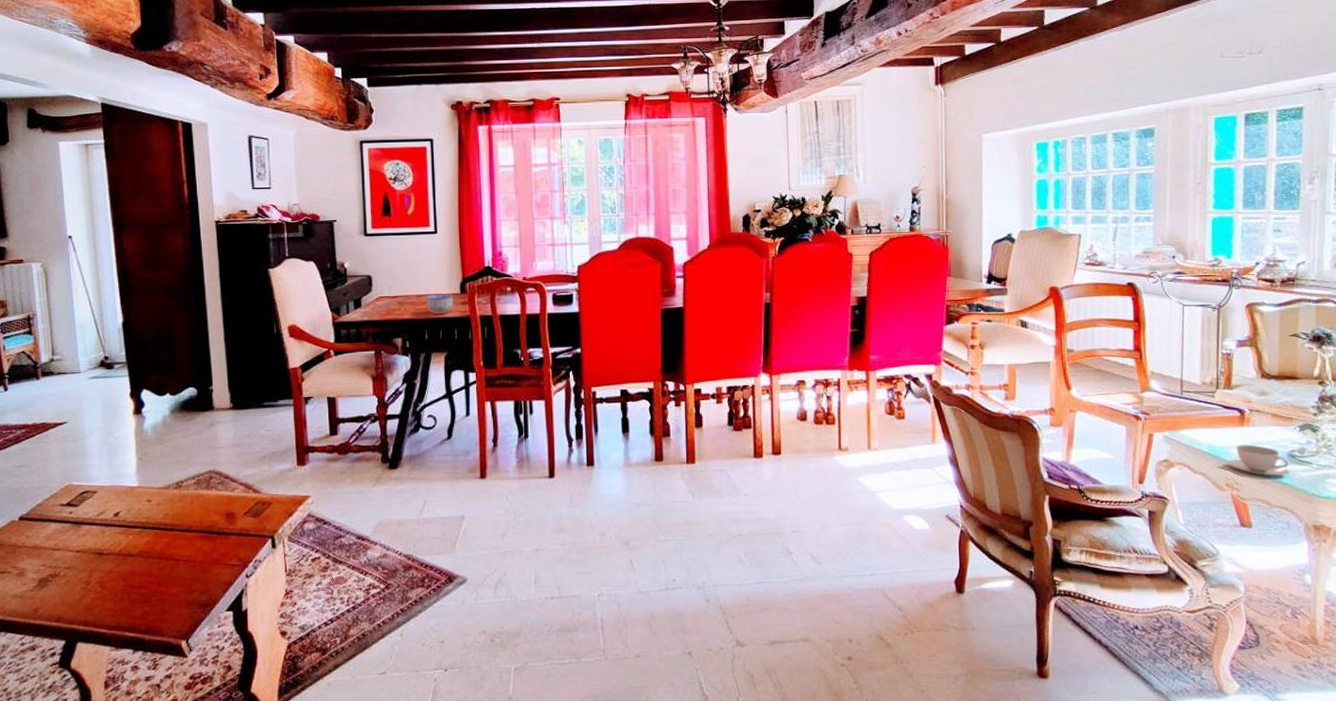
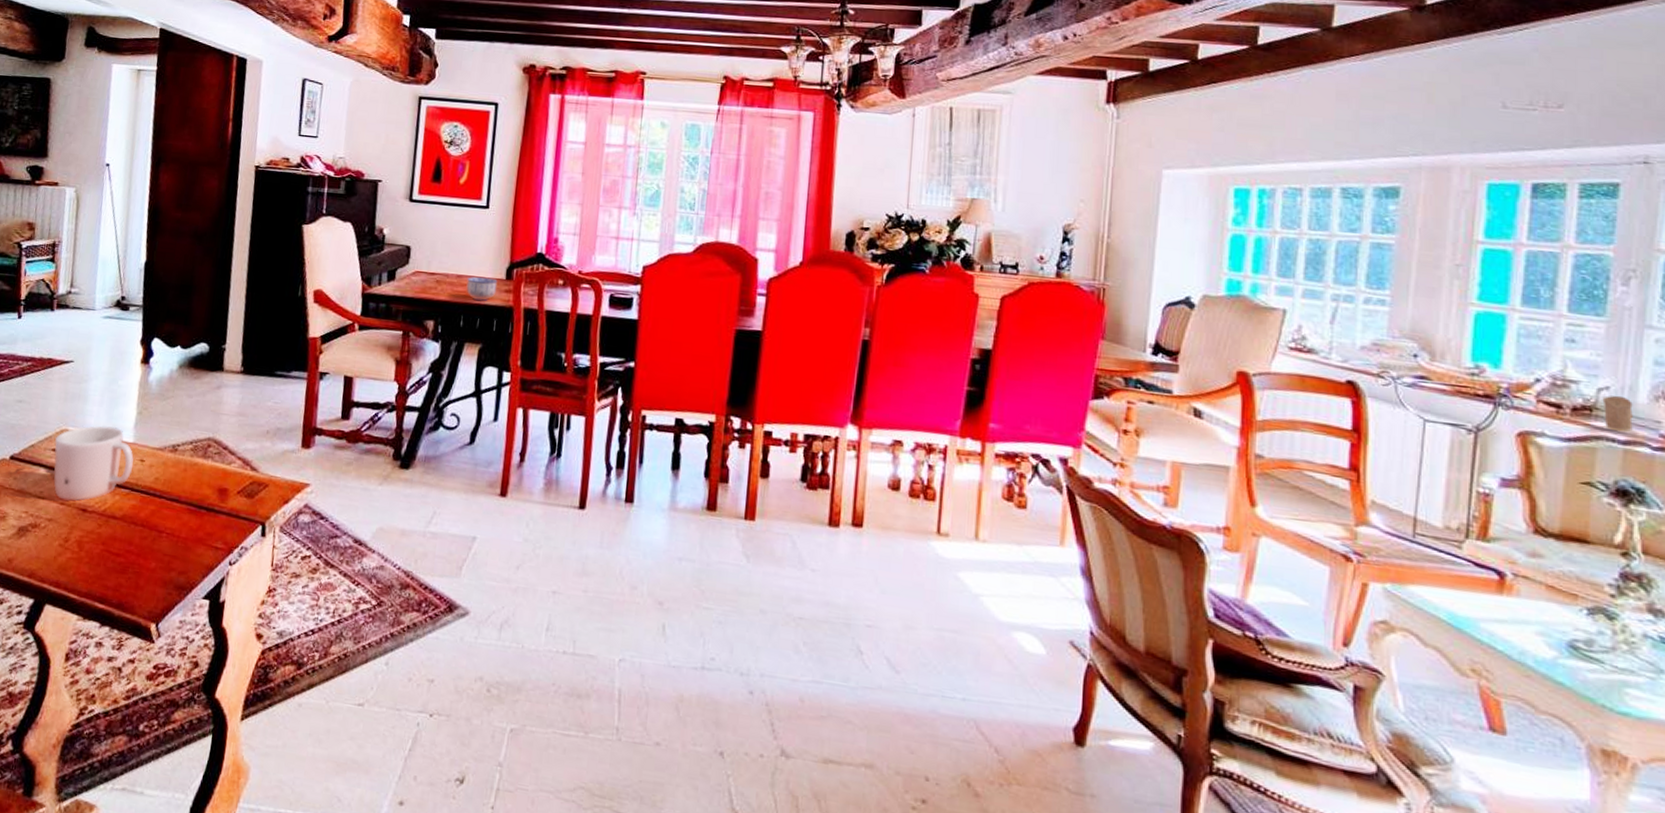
mug: none [61,475,141,548] -> present [53,425,134,502]
teacup: present [1228,445,1290,476] -> none [1475,619,1569,673]
candle: none [1300,267,1321,293] -> present [1602,395,1633,432]

